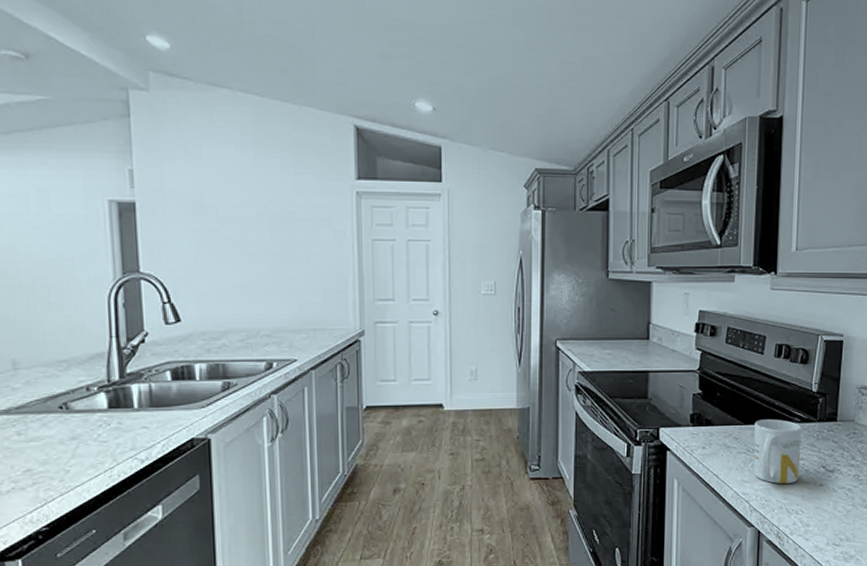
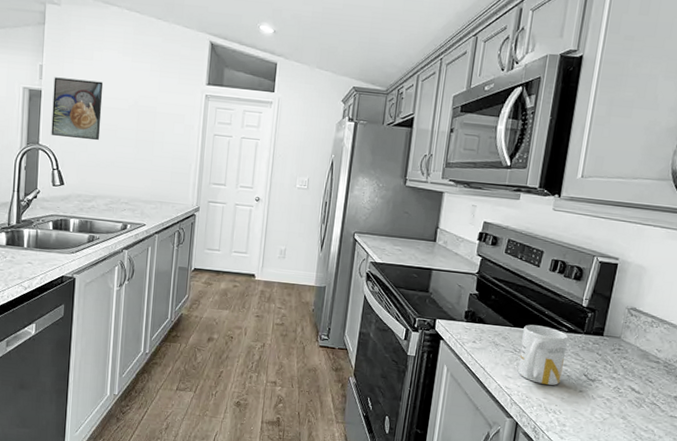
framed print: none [151,184,223,261] -> present [51,77,104,141]

